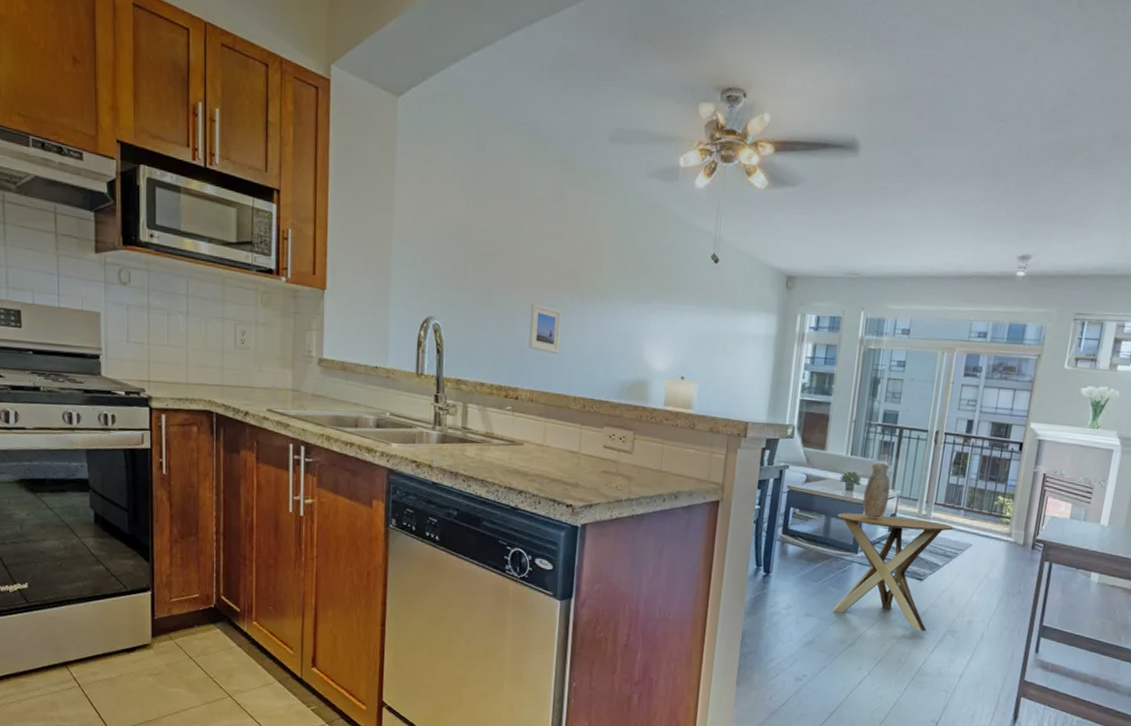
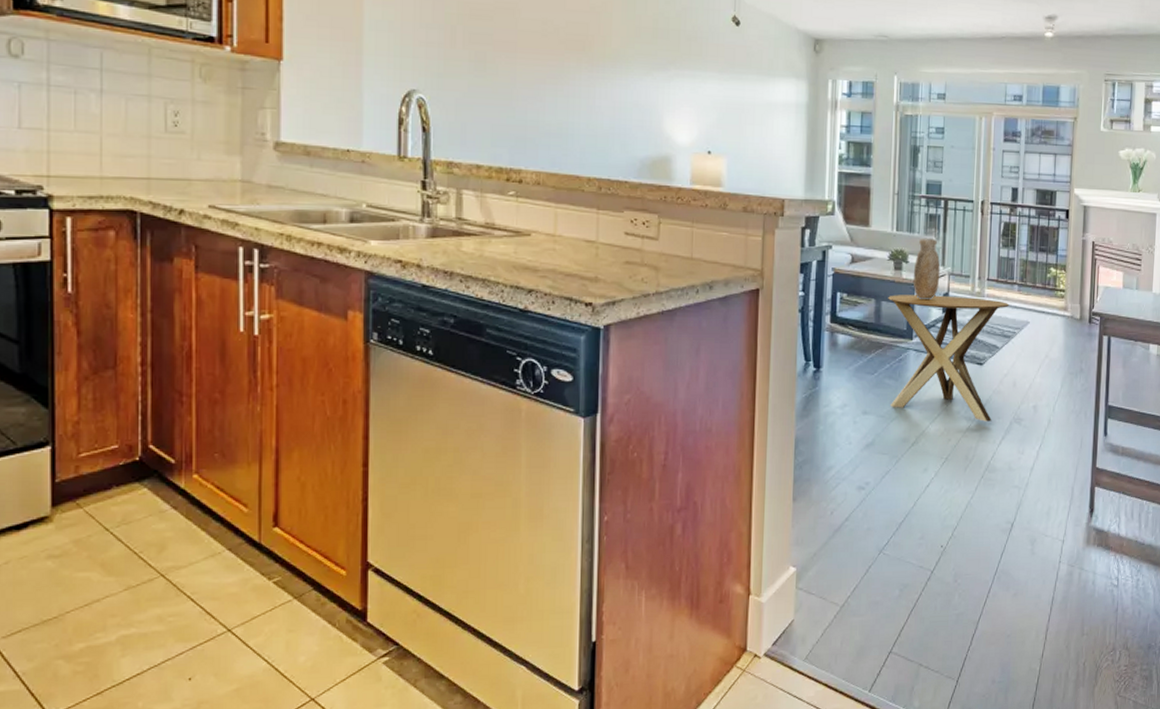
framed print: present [528,303,562,354] -> none [532,72,569,129]

